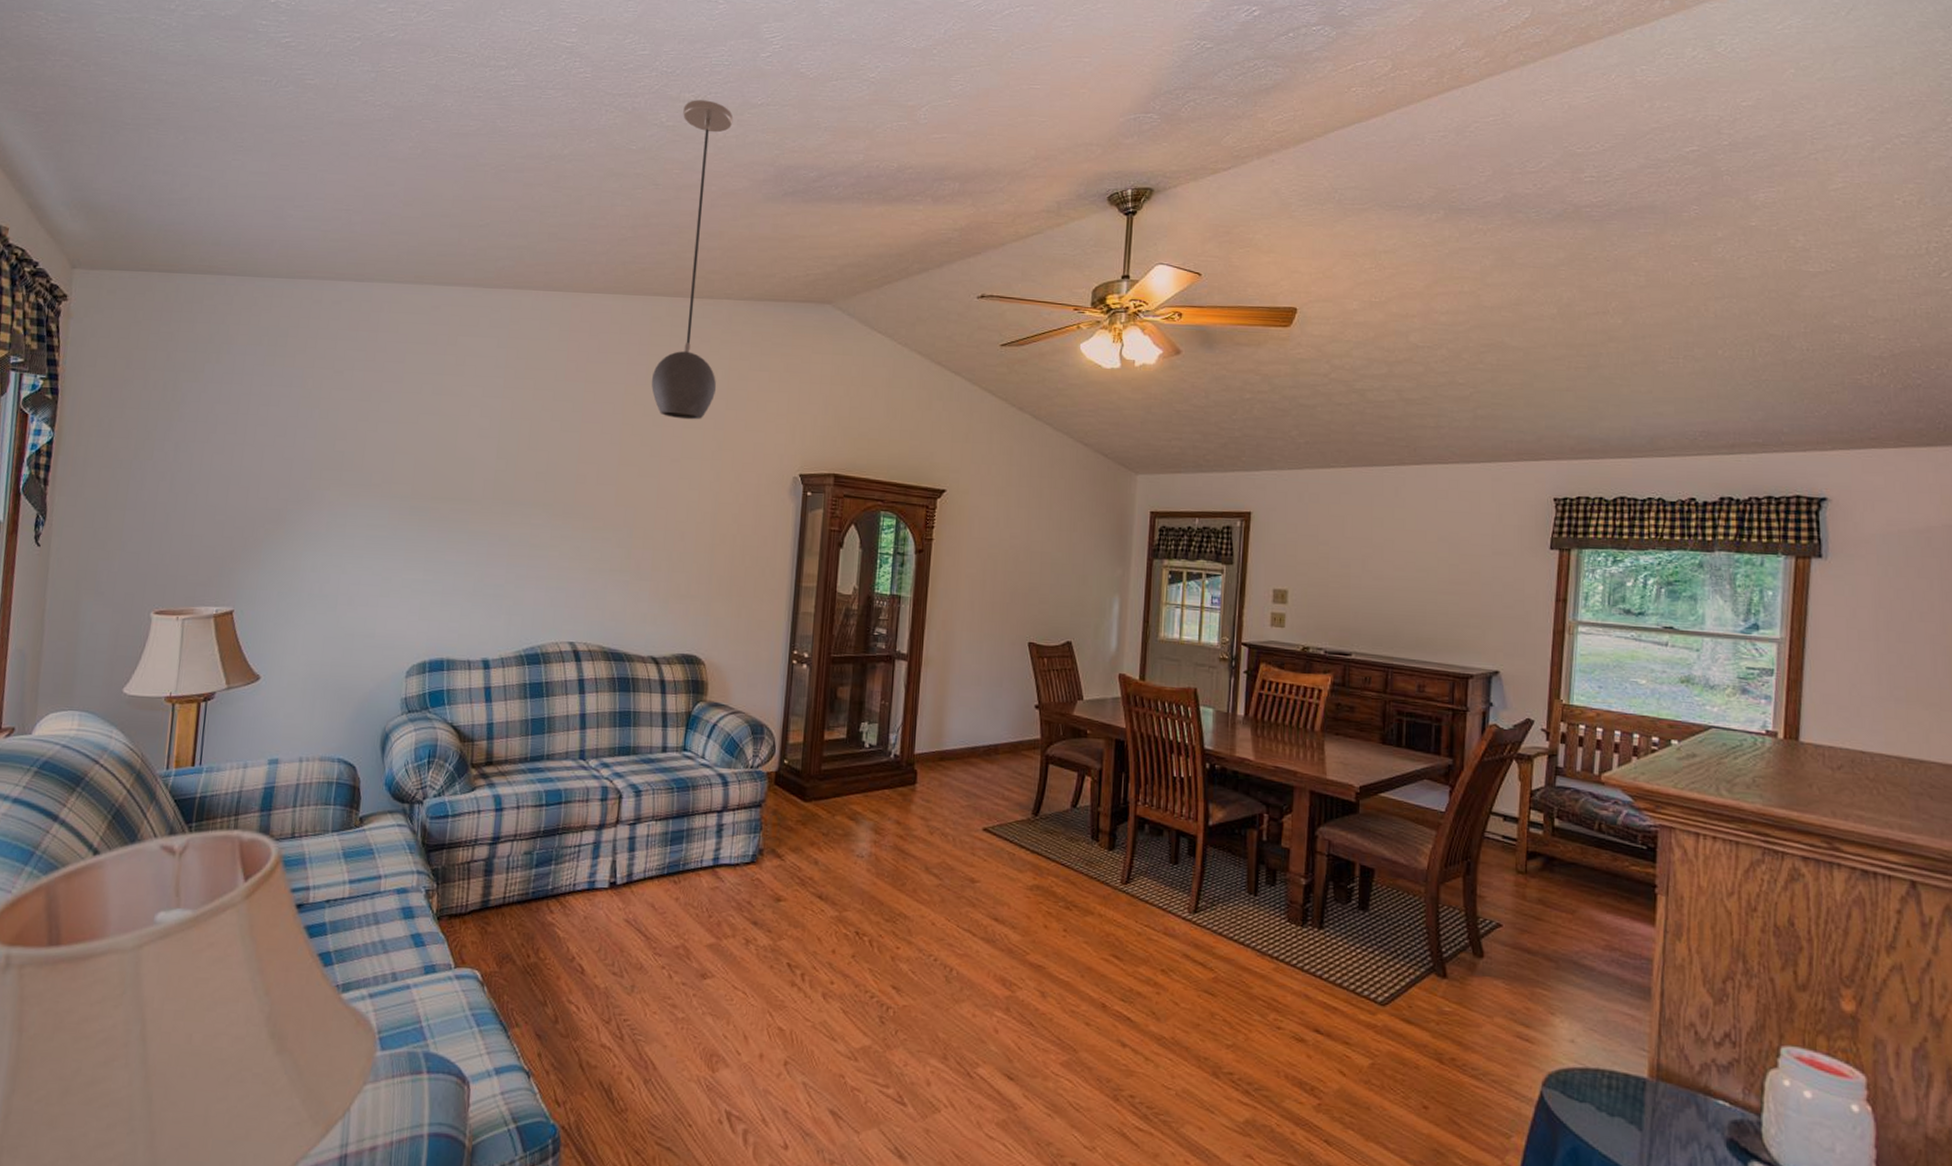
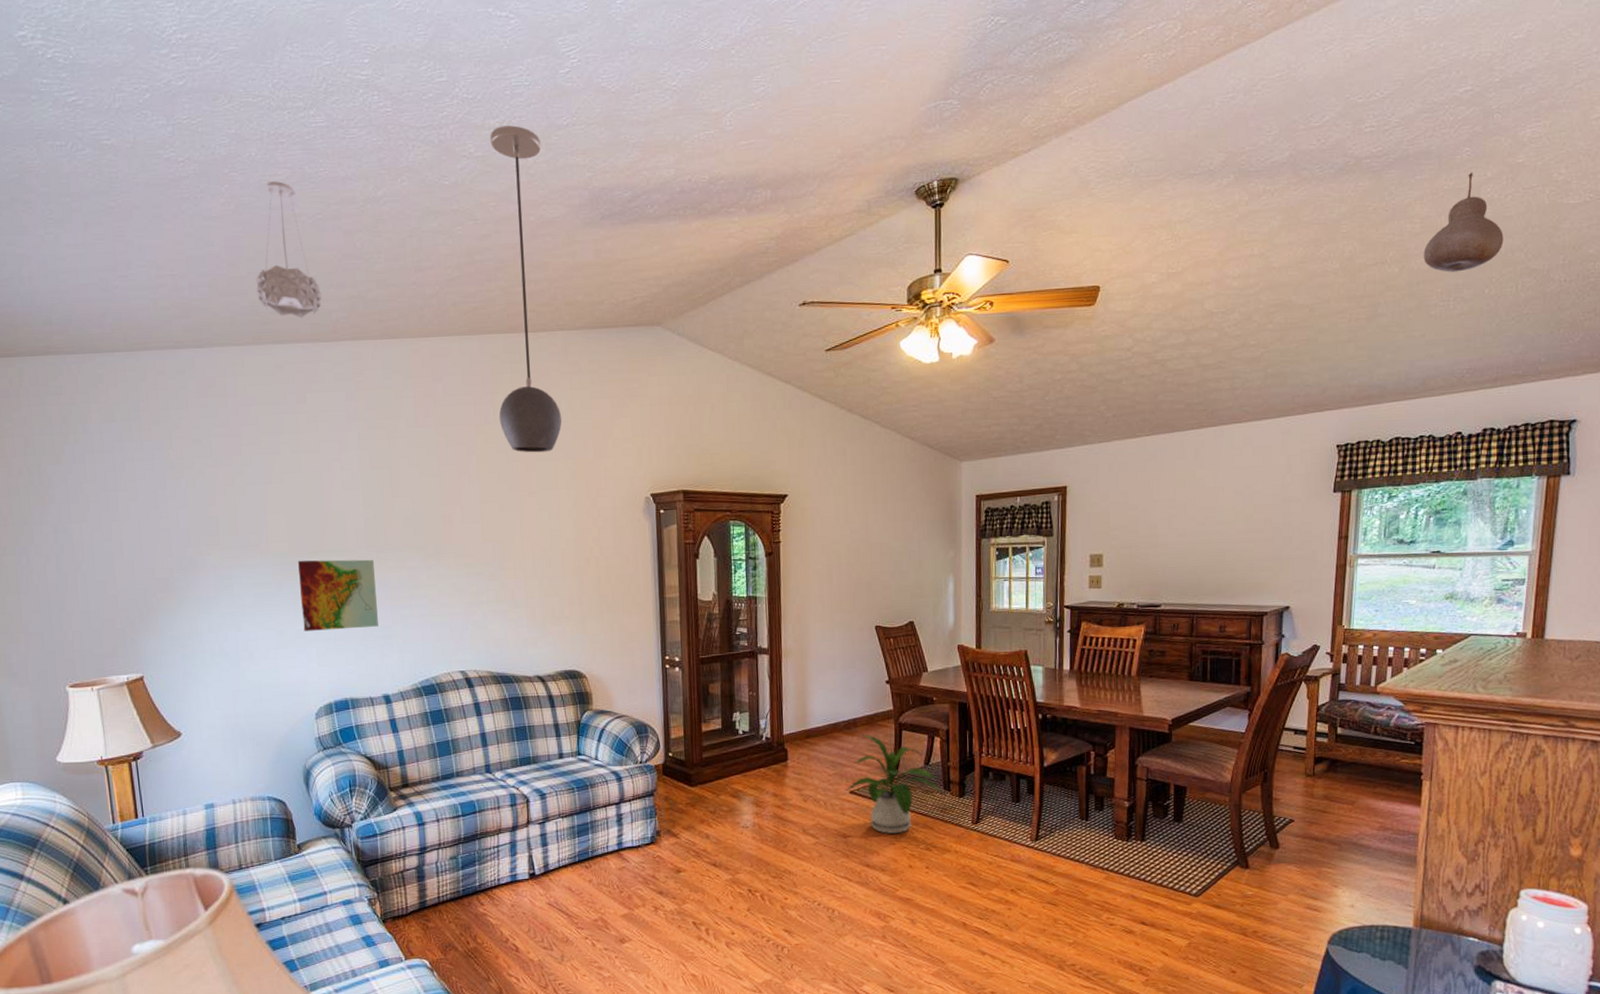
topographical map: none [411,505,497,584] -> present [298,559,378,631]
pendant light: none [426,131,491,263] -> present [255,181,322,319]
house plant: none [977,763,1090,885] -> present [845,734,943,834]
pendant light: none [1649,230,1737,330] -> present [1423,172,1504,272]

